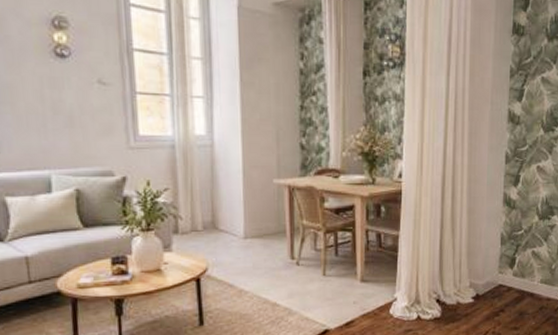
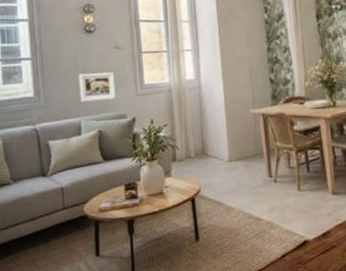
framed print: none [46,112,100,151] -> present [78,72,116,102]

